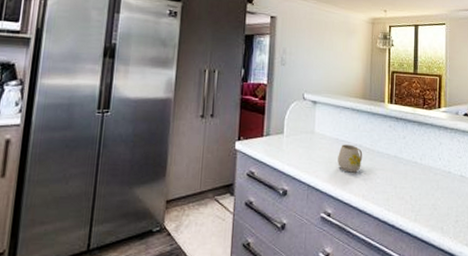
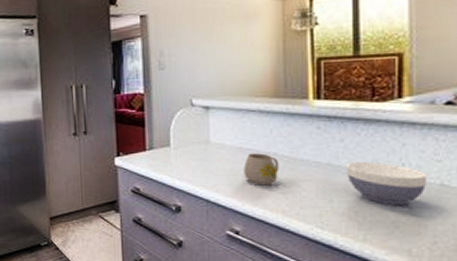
bowl: none [406,155,454,191] -> present [345,161,428,205]

